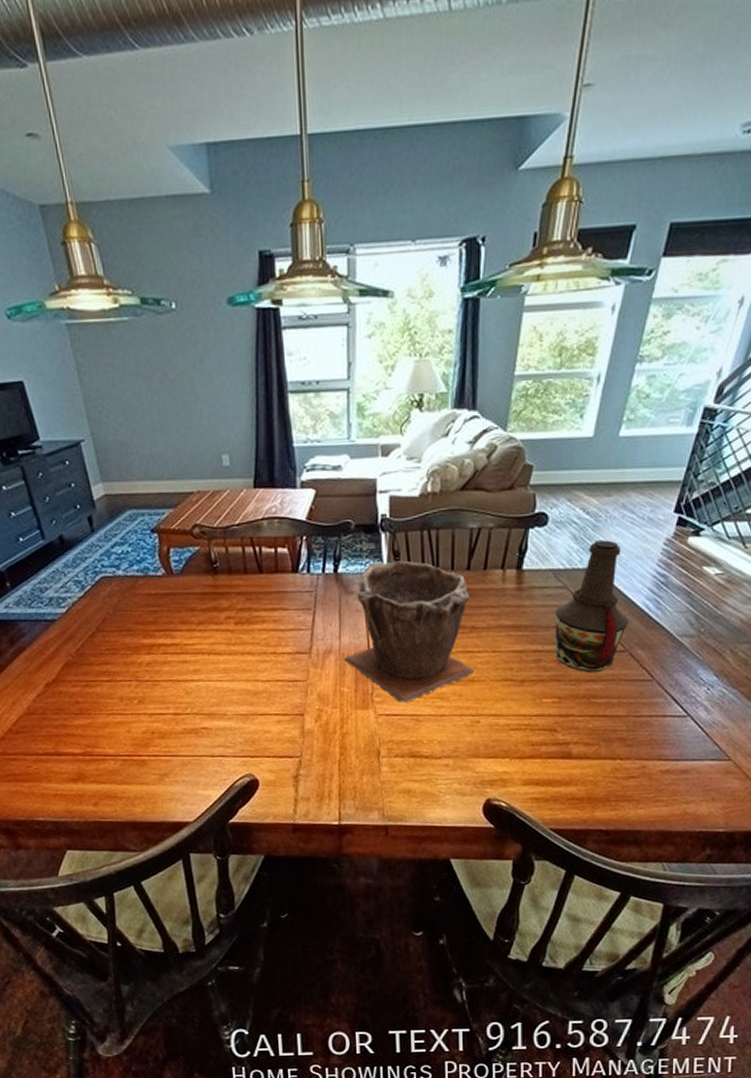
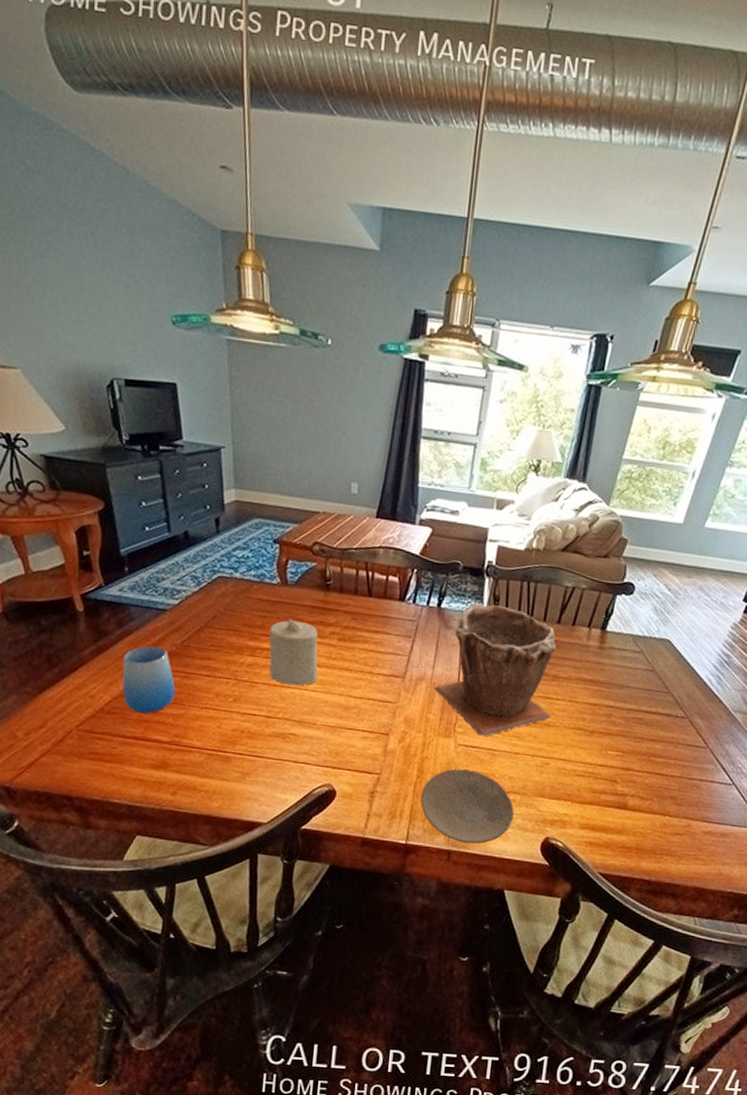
cup: none [21,658,80,728] -> present [122,645,176,714]
candle: none [163,609,221,679] -> present [269,618,319,686]
plate: none [347,739,449,816] -> present [420,769,514,844]
bottle: present [555,540,629,672] -> none [624,615,694,733]

